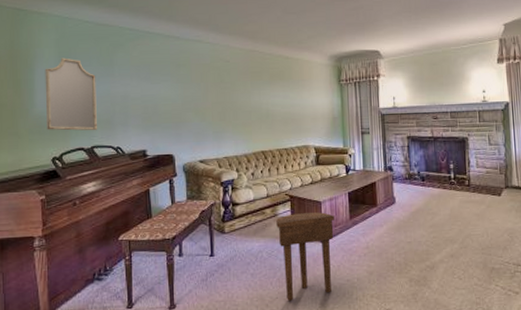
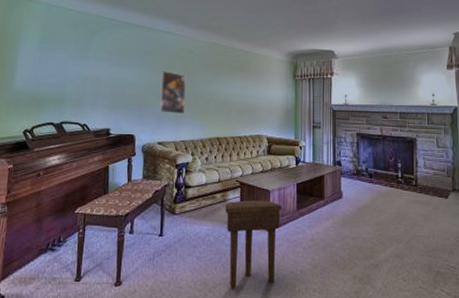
home mirror: present [45,58,98,131] -> none [23,40,72,108]
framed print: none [195,83,225,129] -> present [159,70,186,114]

